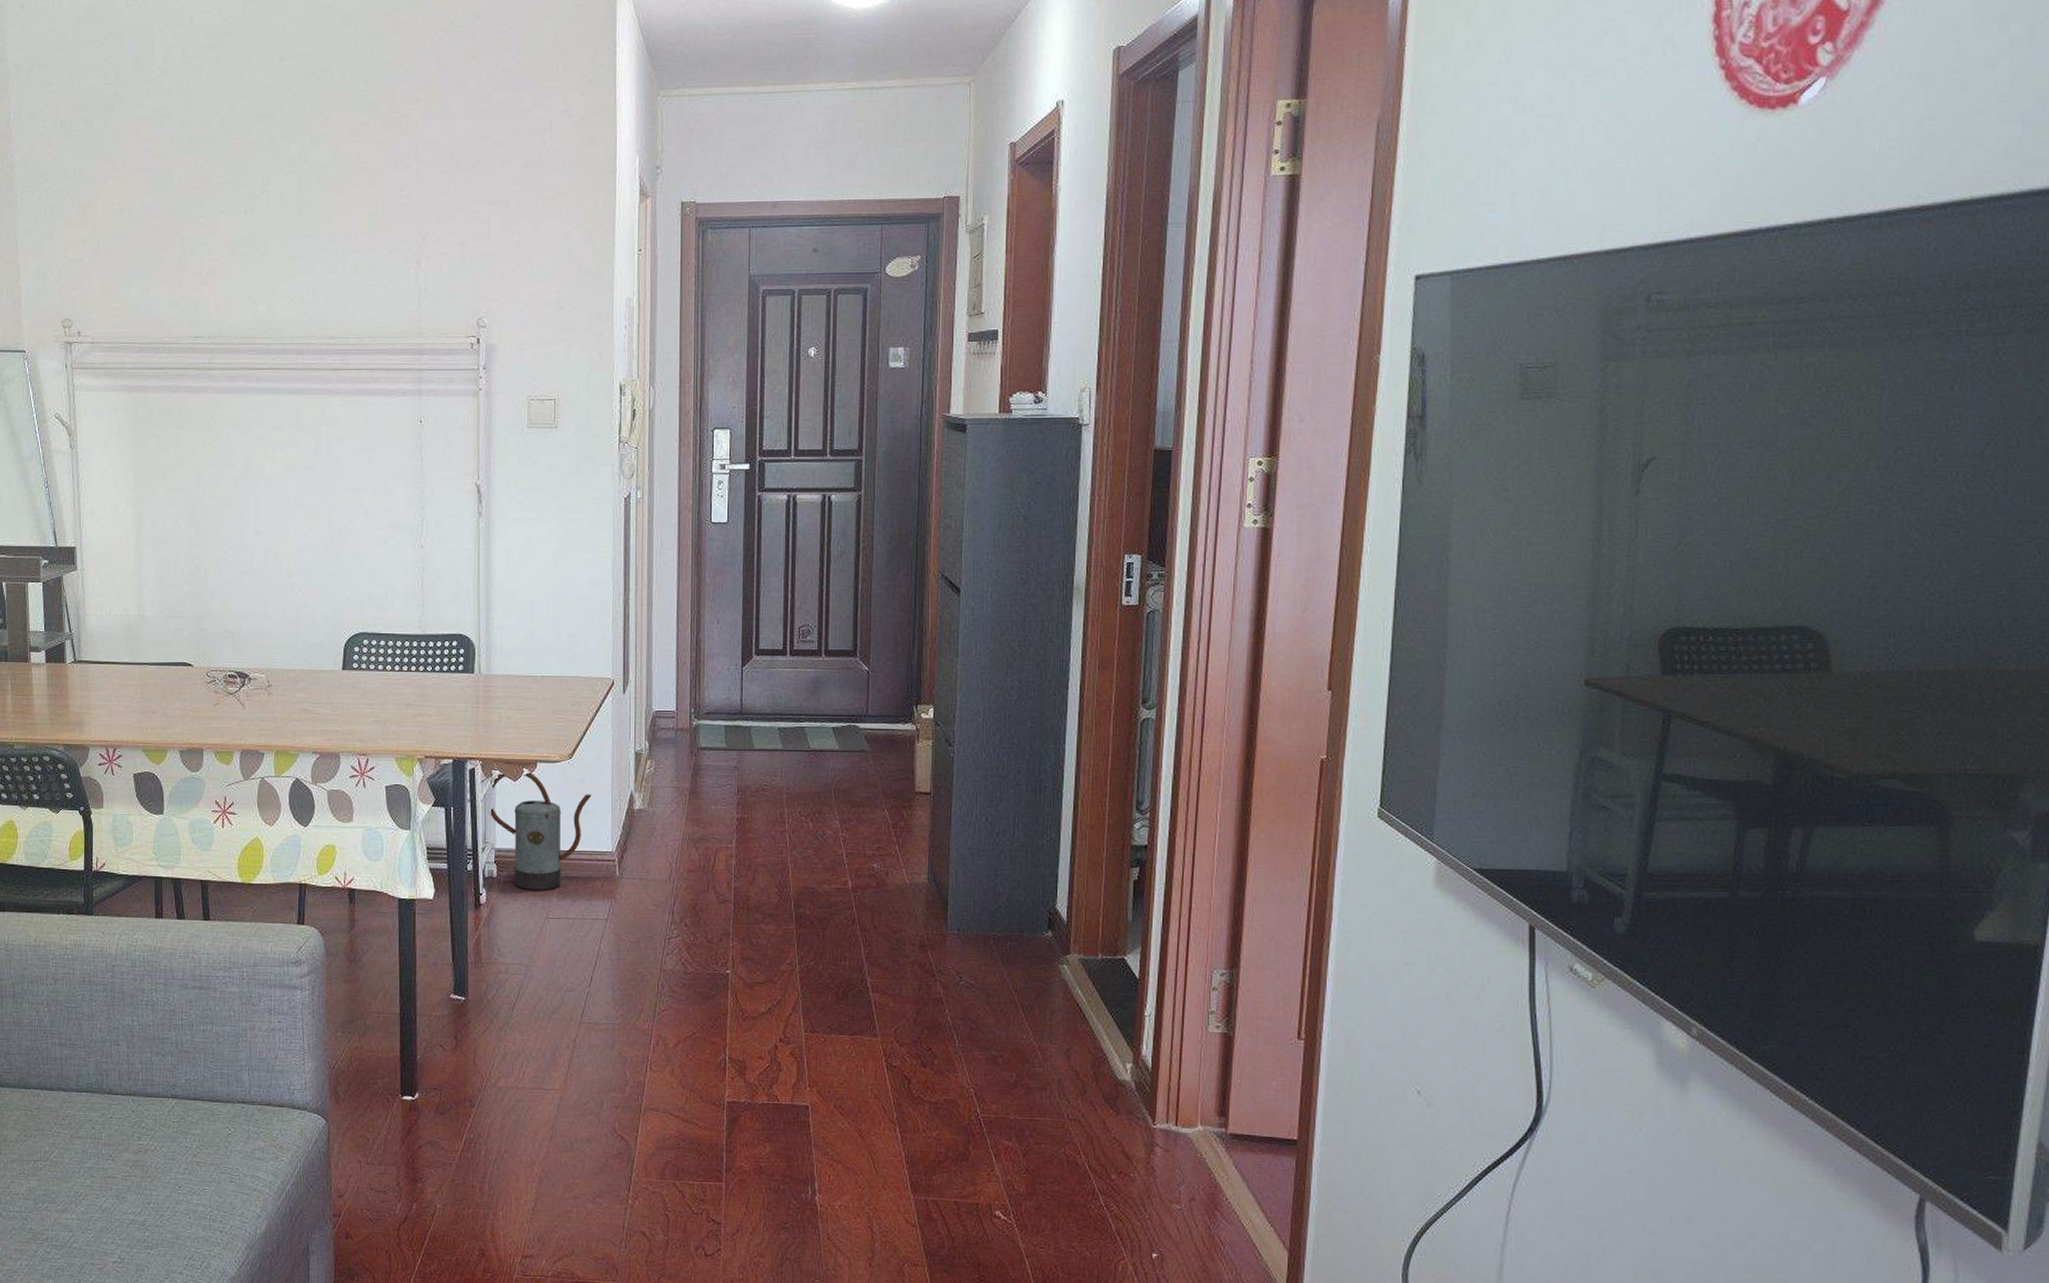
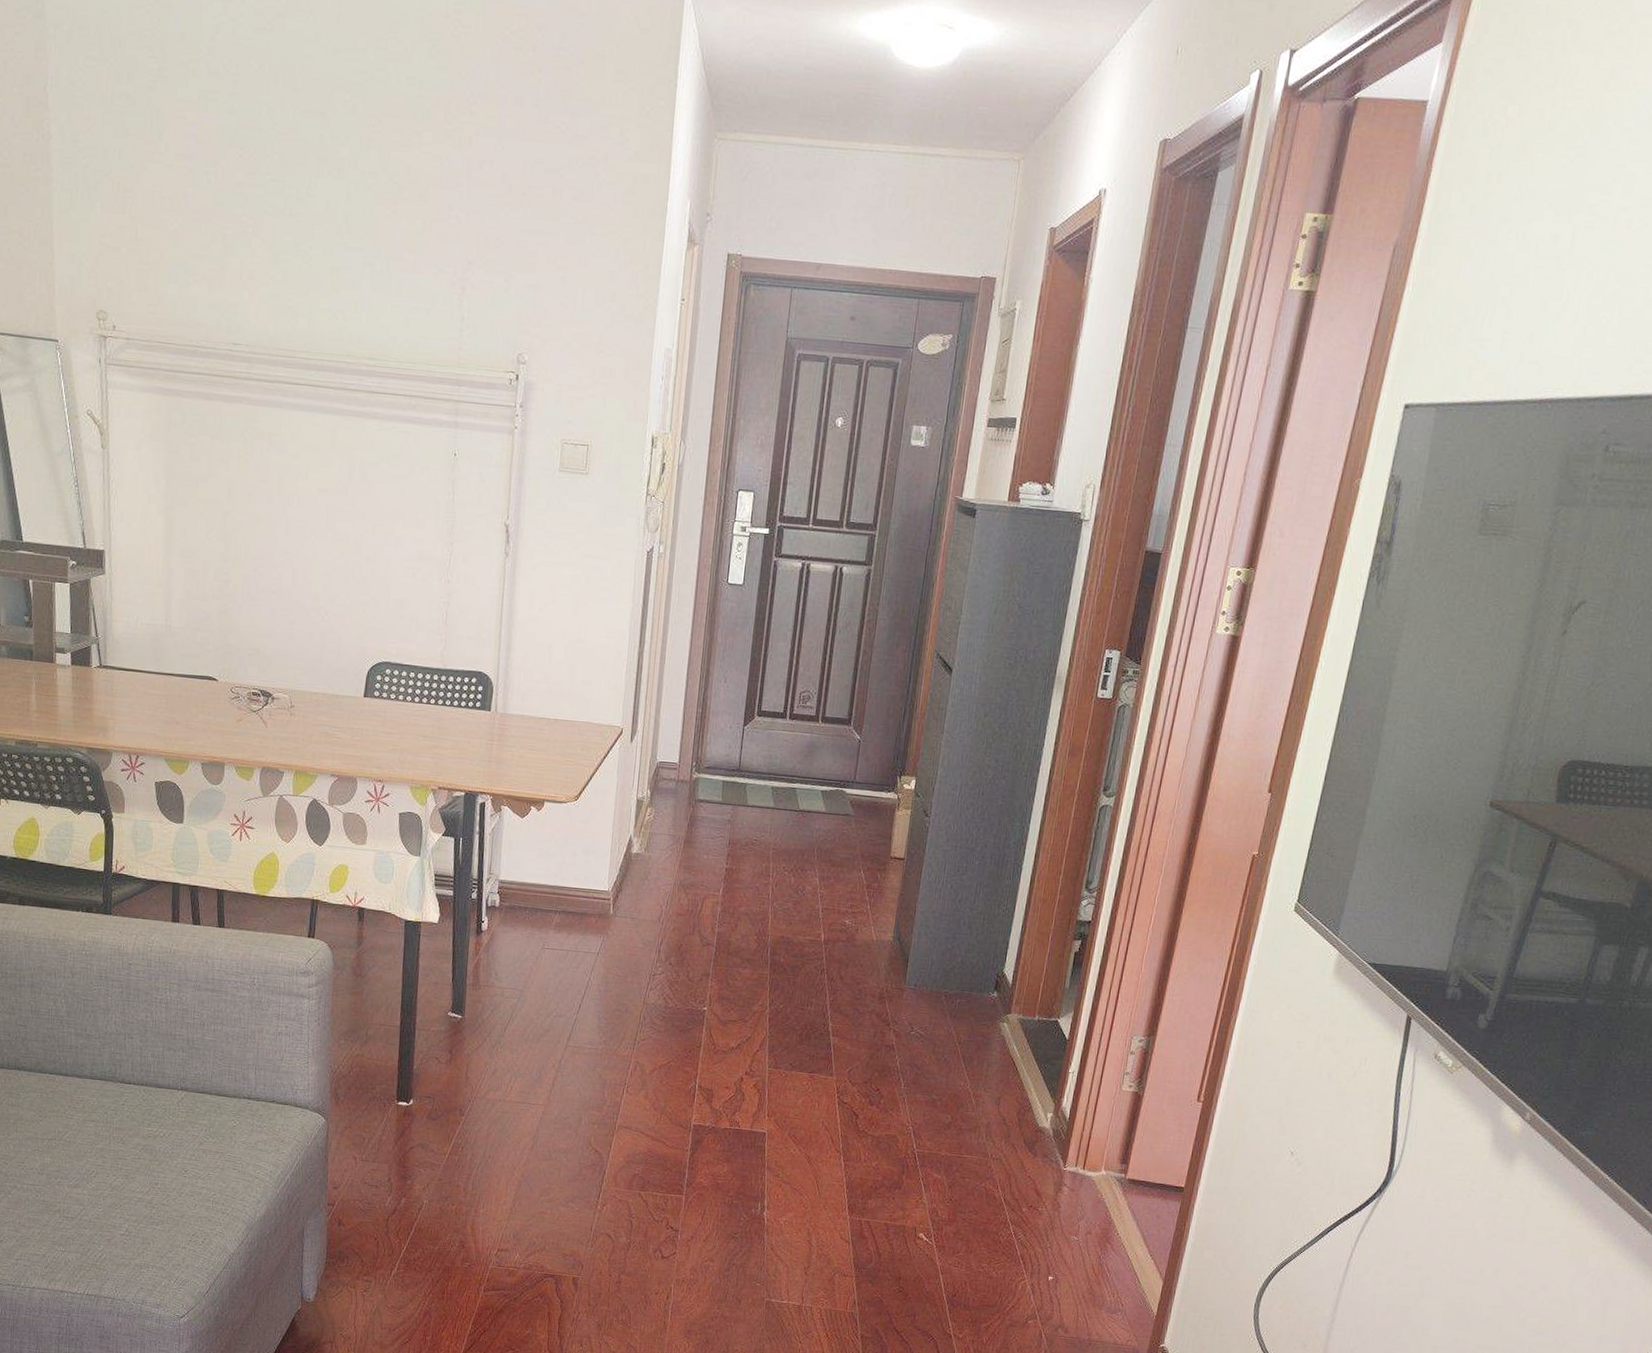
watering can: present [488,771,592,890] -> none [495,808,594,923]

